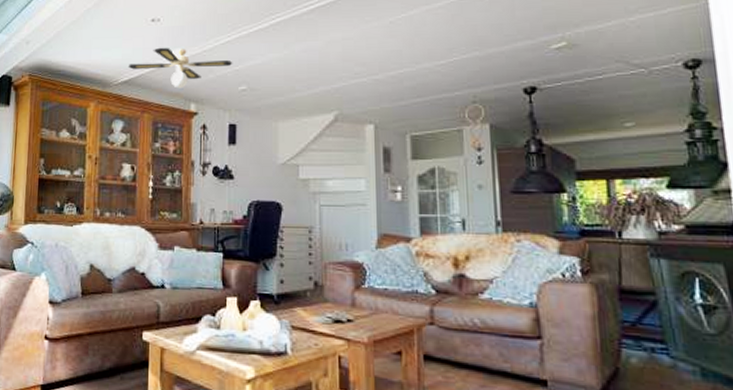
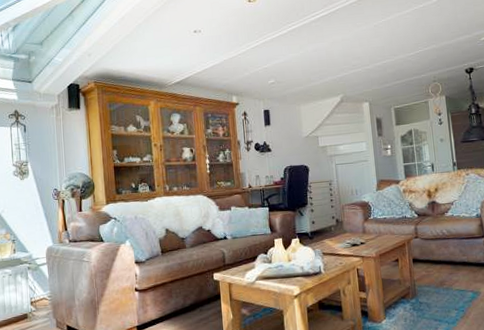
ceiling fan: present [128,47,233,89] -> none [178,53,262,85]

